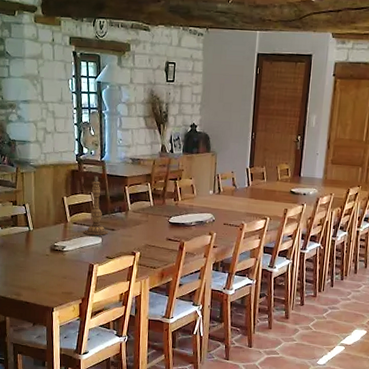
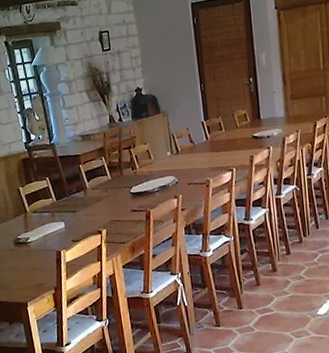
candlestick: present [84,175,109,236] -> none [44,159,71,222]

